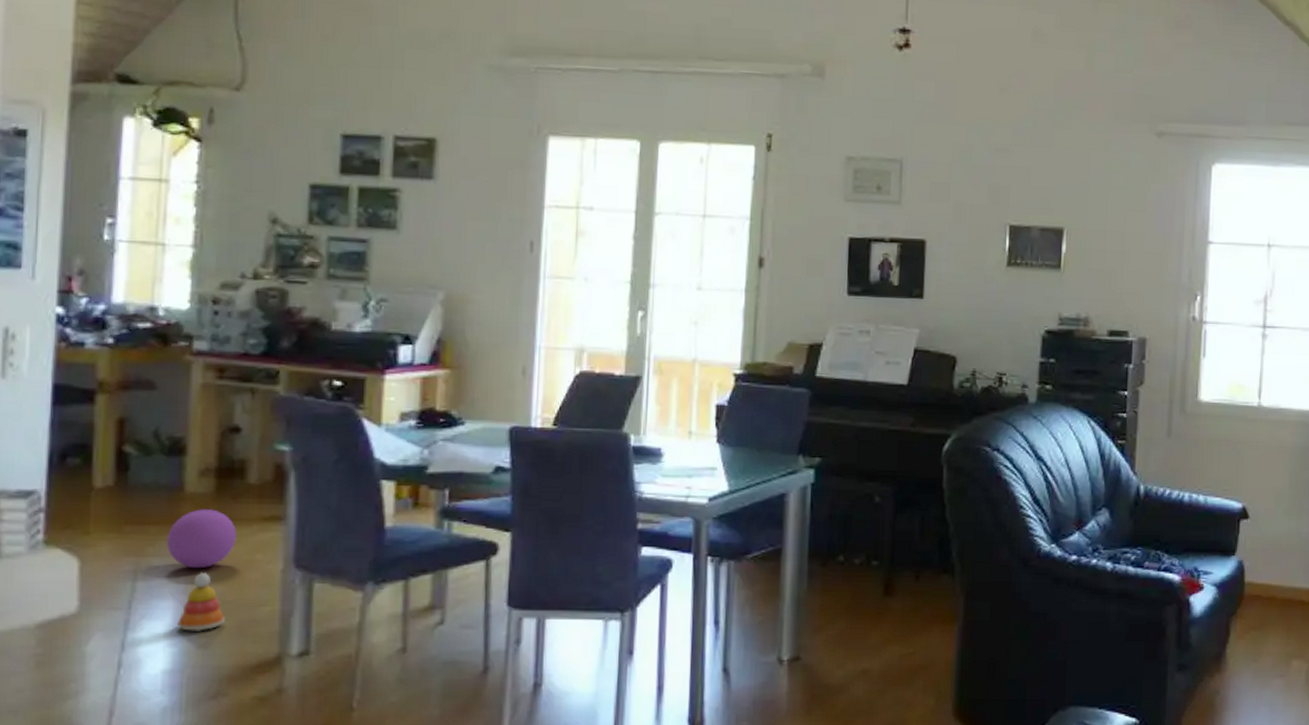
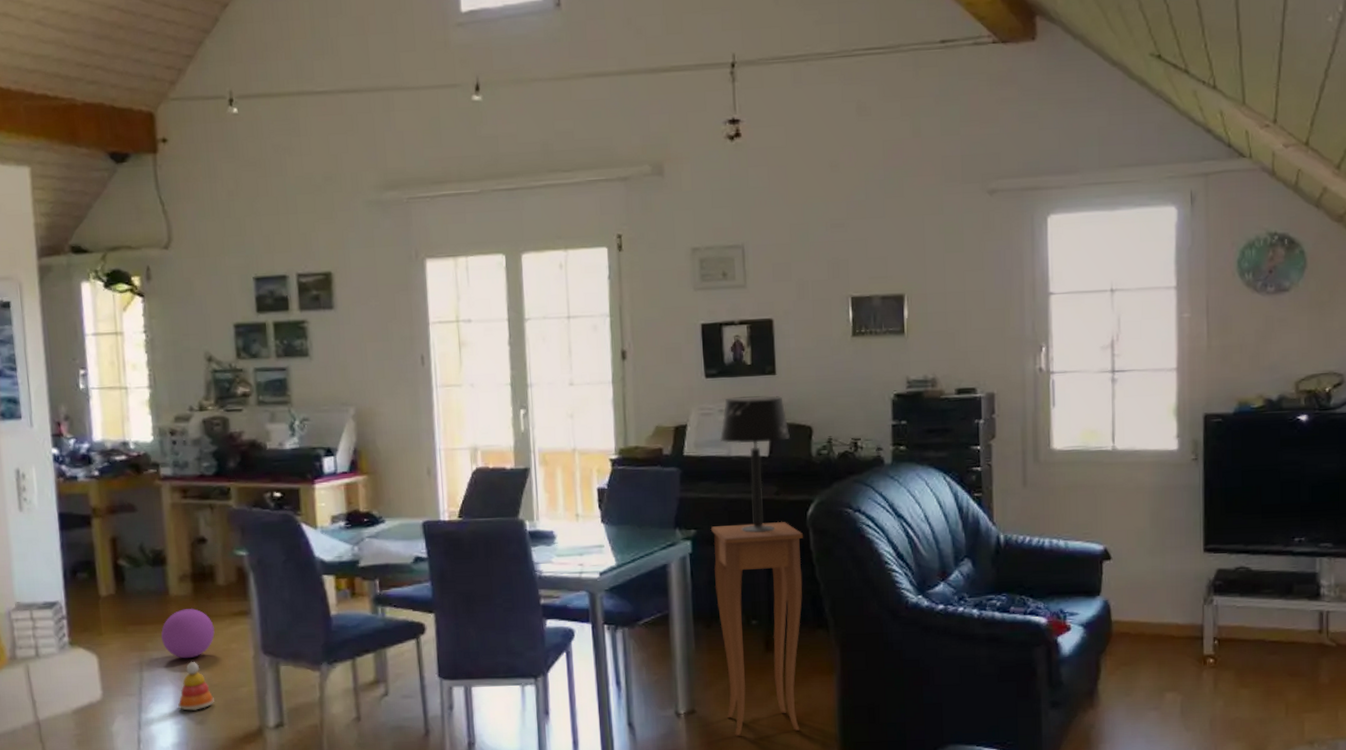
side table: none [835,455,936,688] -> present [711,521,803,736]
table lamp: none [856,318,932,466] -> present [719,396,790,533]

